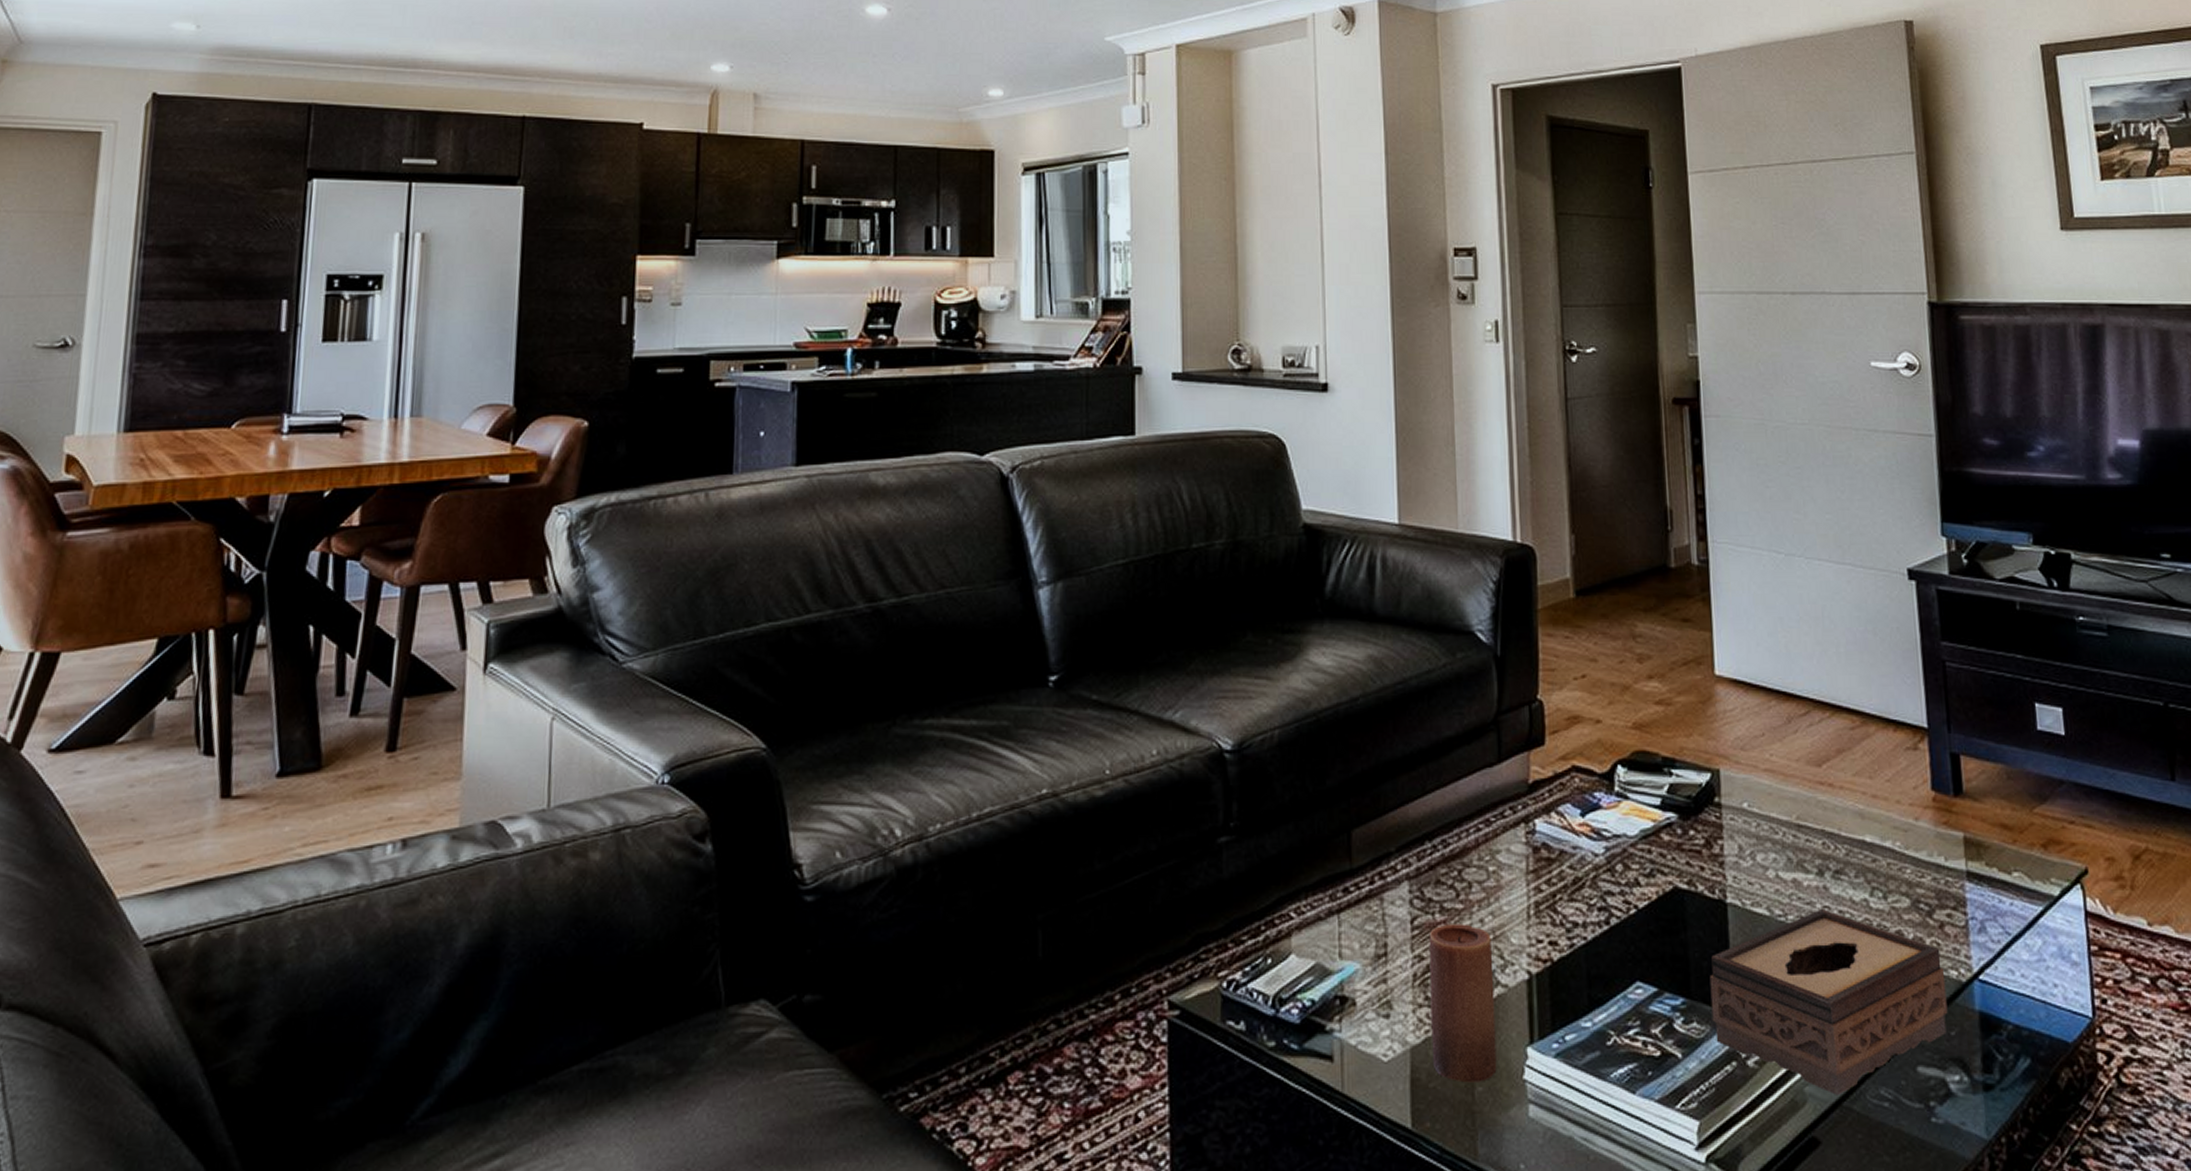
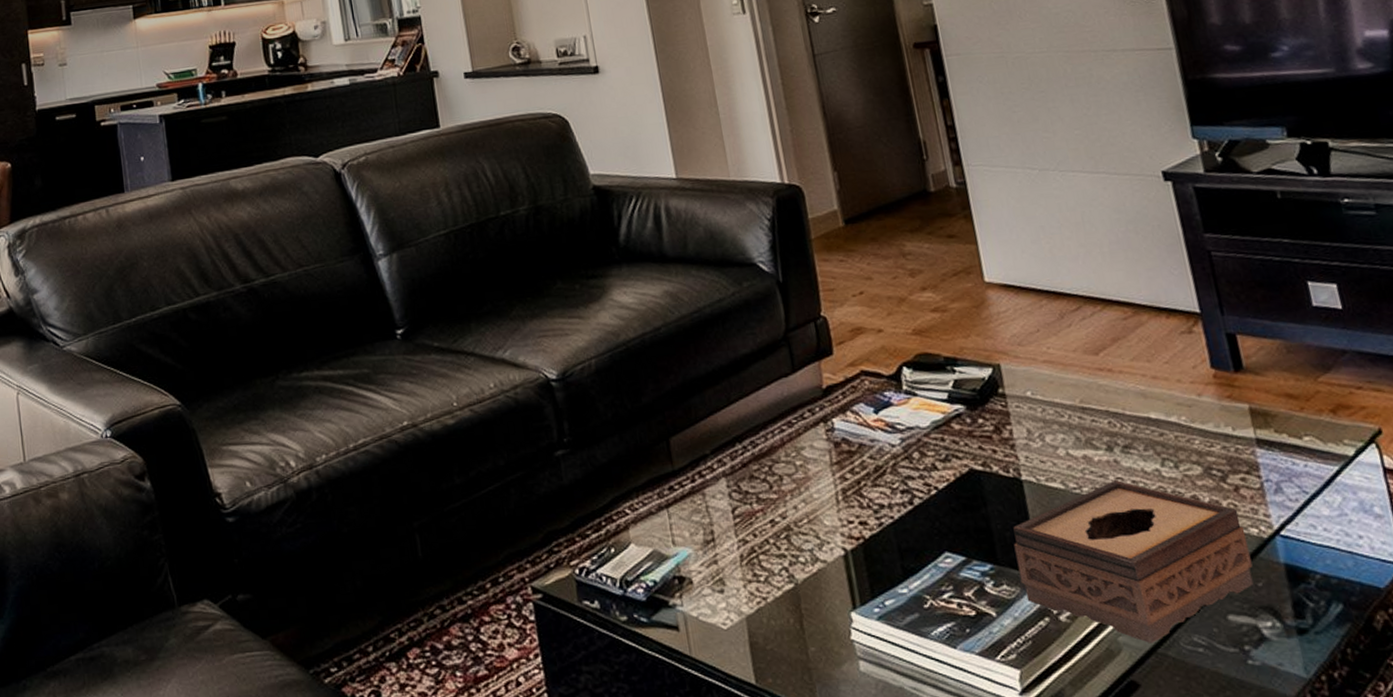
candle: present [1429,924,1497,1083] -> none [749,511,826,645]

